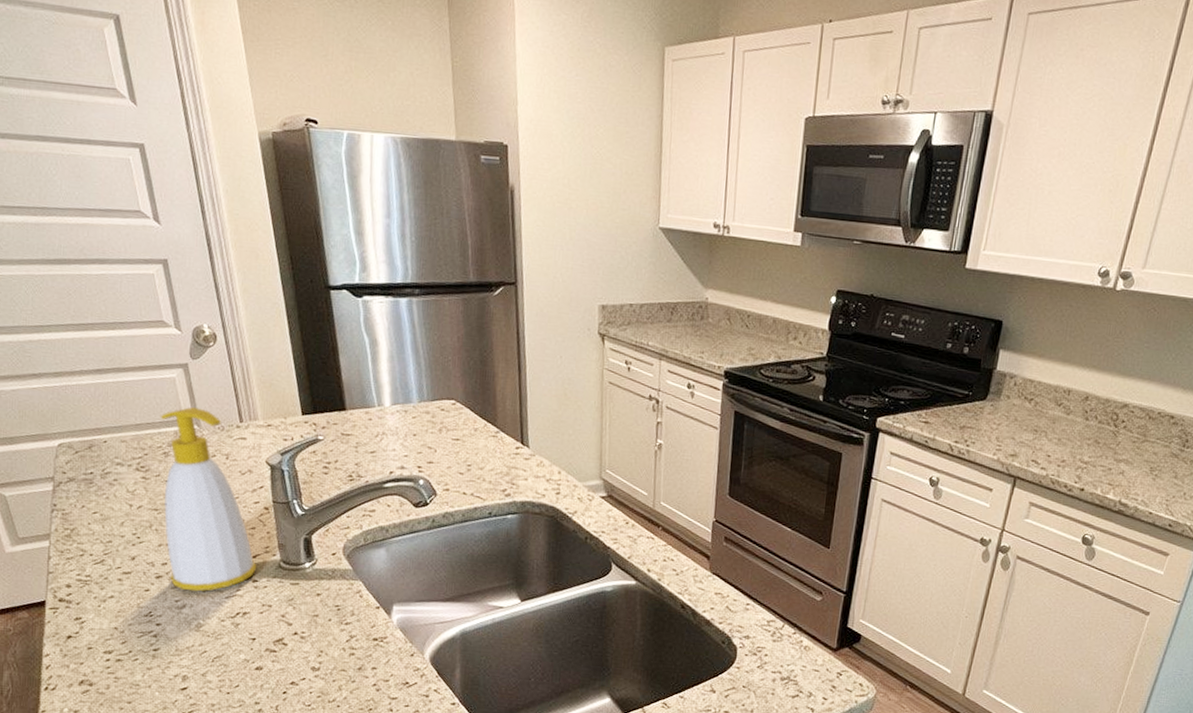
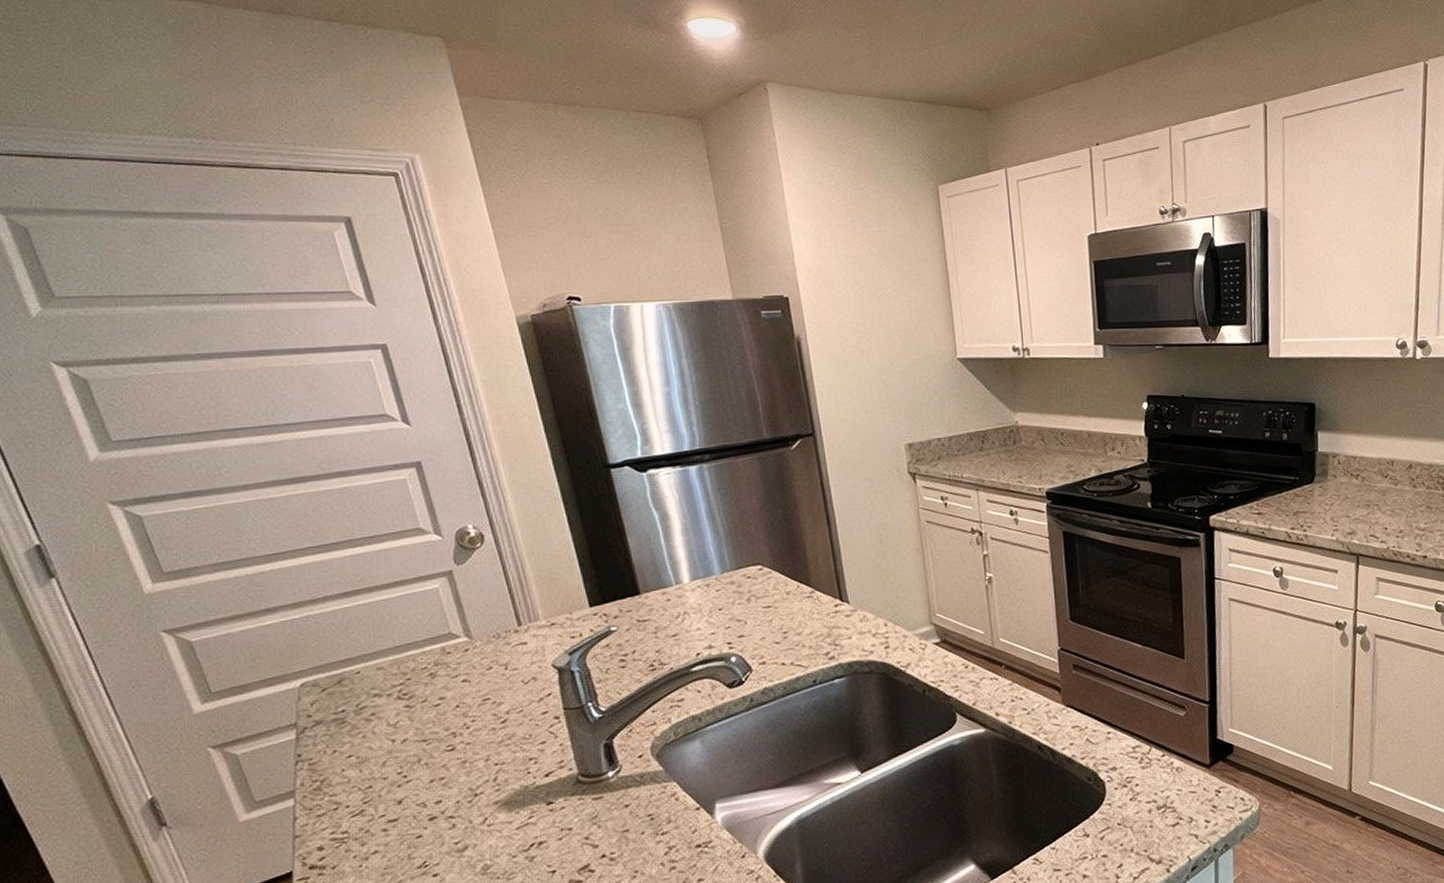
soap bottle: present [160,407,257,592] -> none [422,617,551,830]

